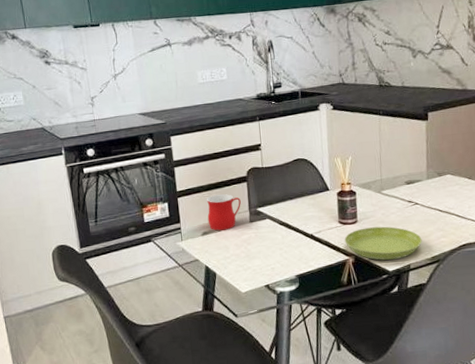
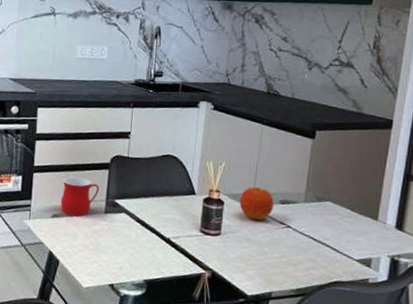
saucer: present [344,226,422,261] -> none [203,242,289,284]
fruit: none [369,173,401,203] -> present [239,187,274,220]

